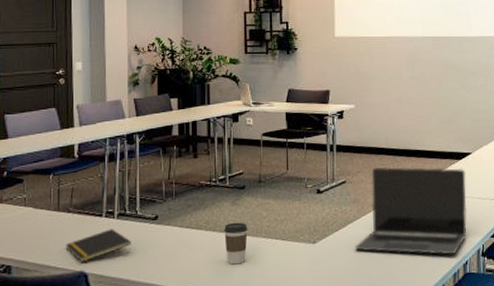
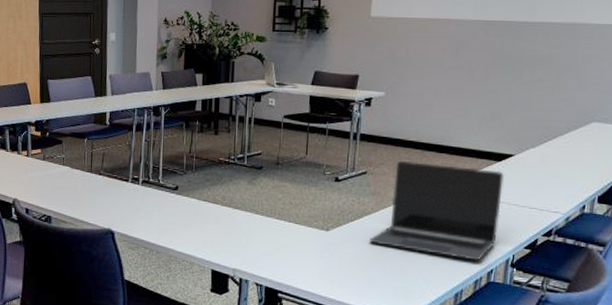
notepad: present [65,229,131,262] -> none [96,194,153,221]
coffee cup: present [224,222,248,265] -> none [239,201,262,241]

